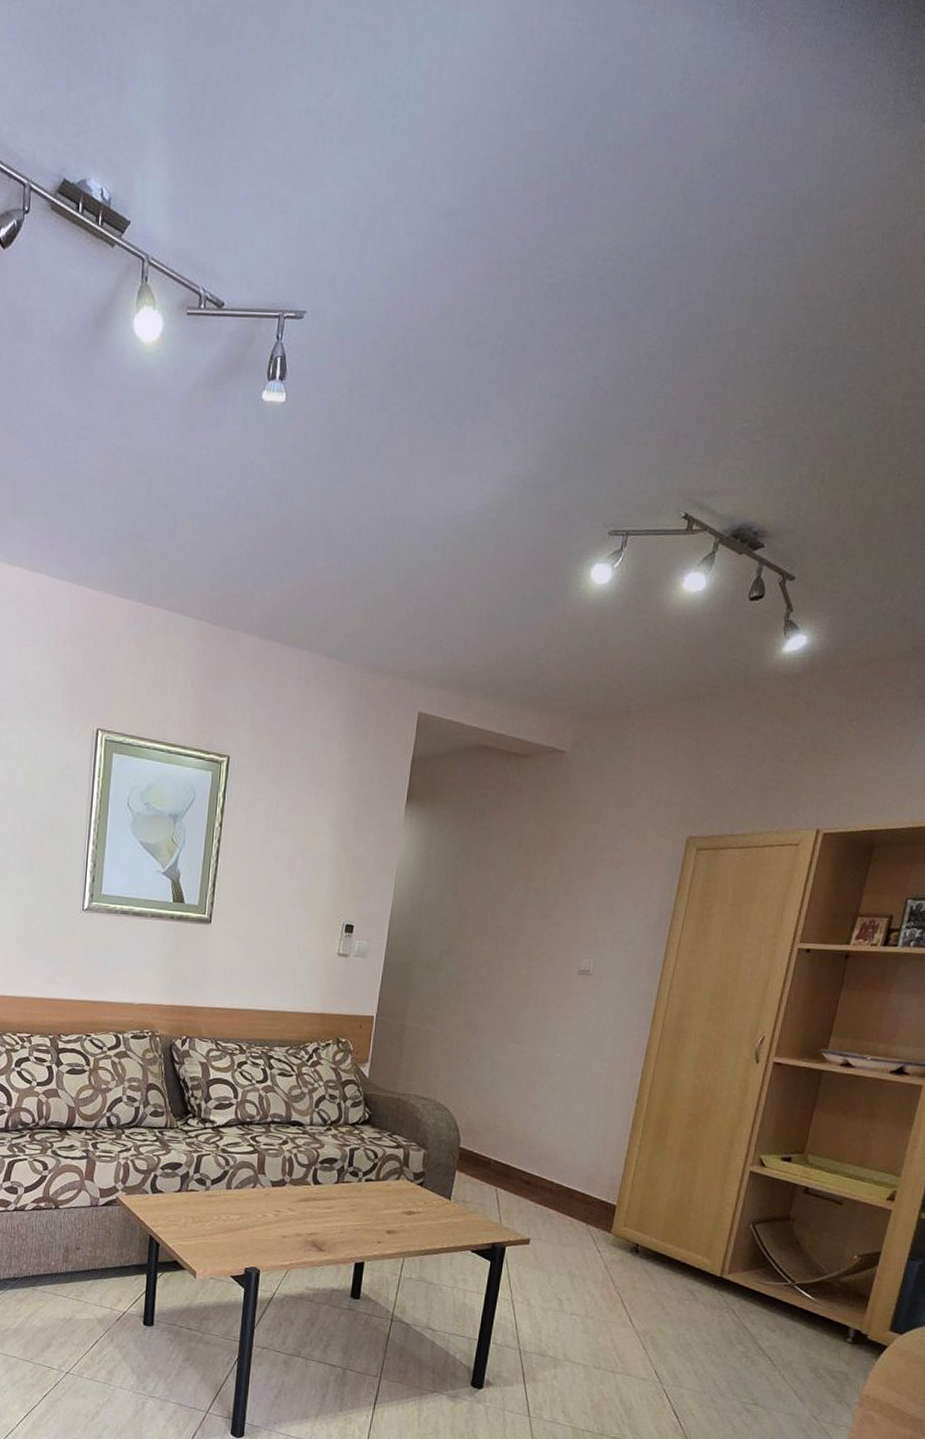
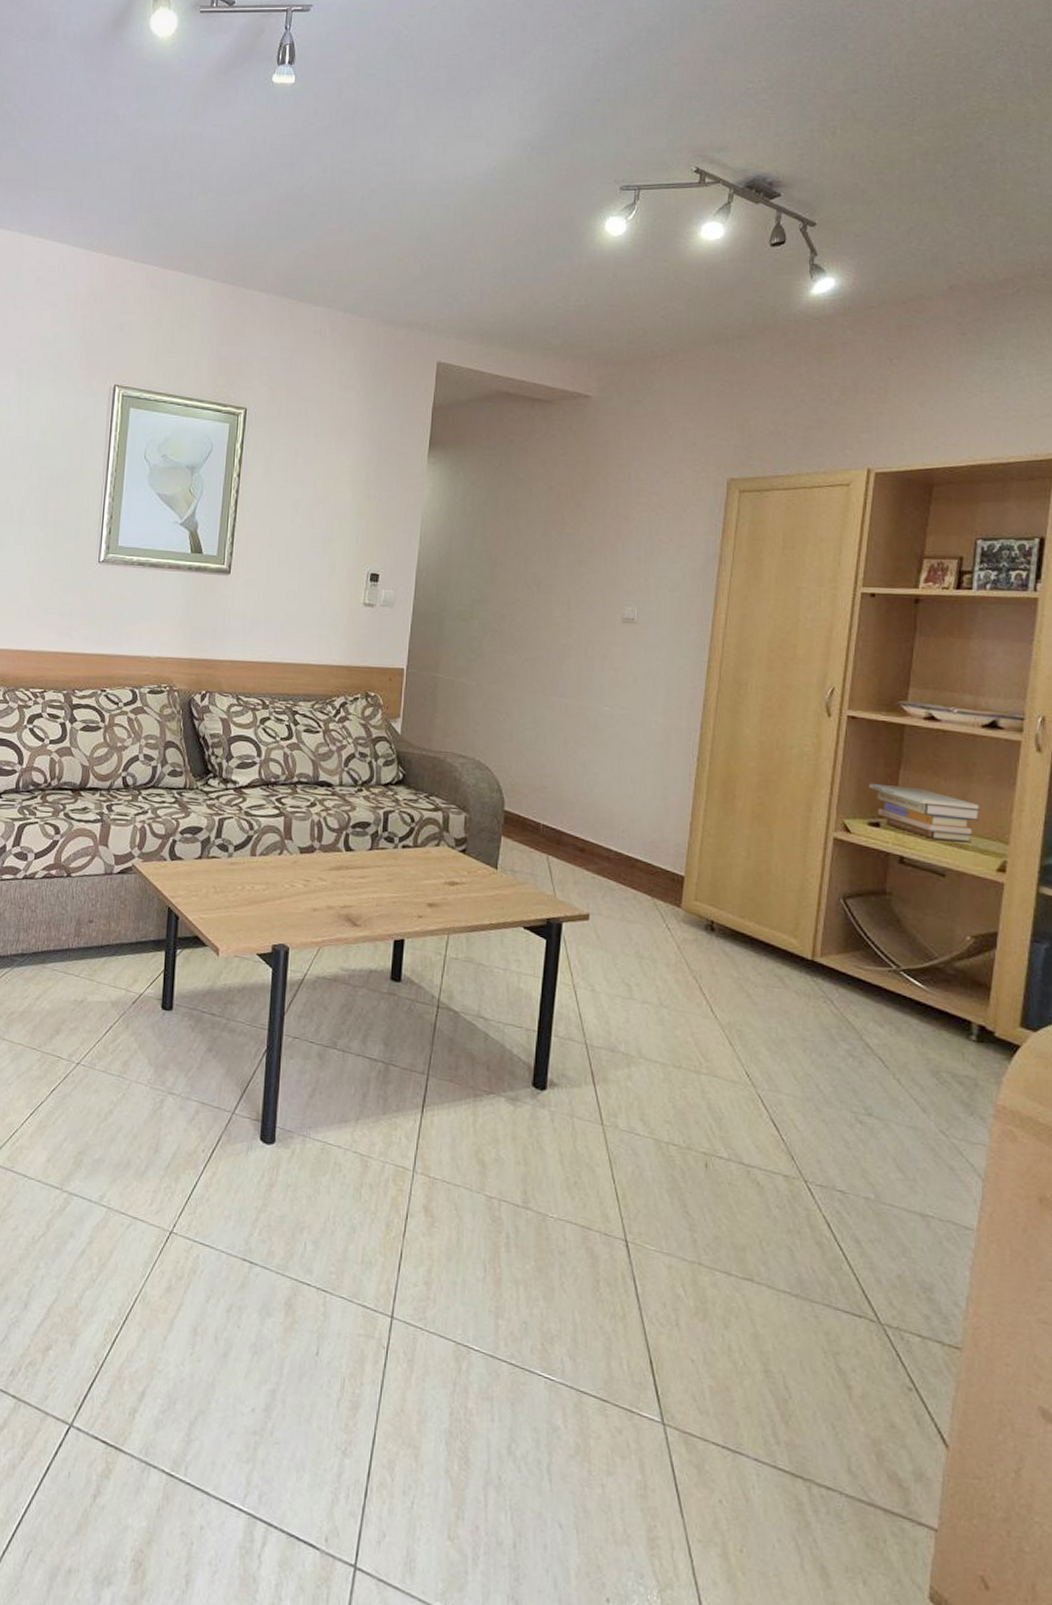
books: none [785,1122,880,1175] -> present [869,783,980,843]

